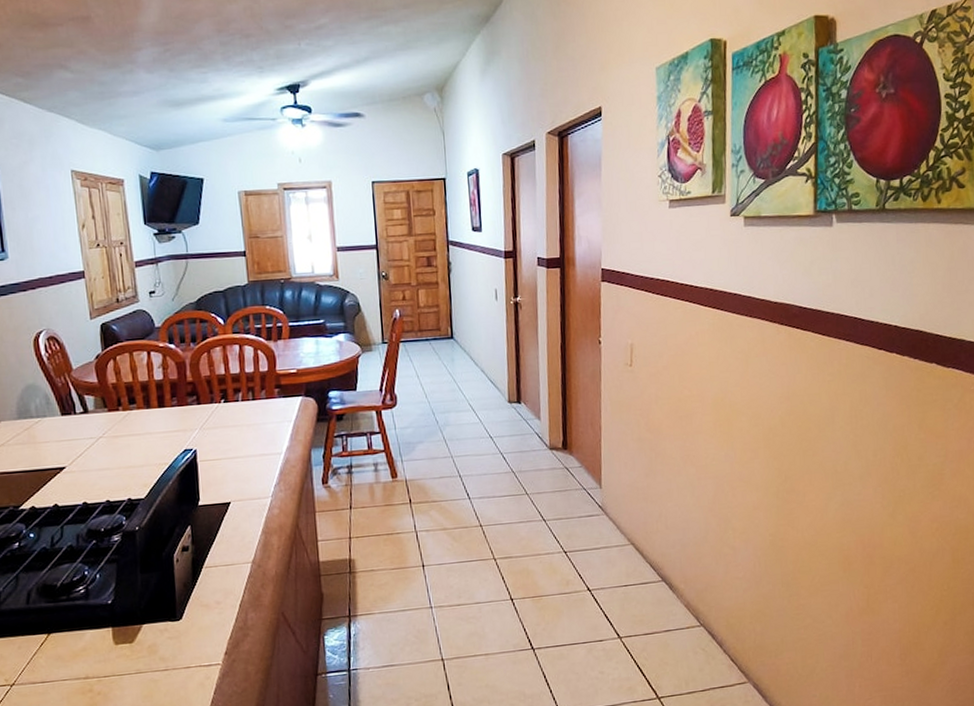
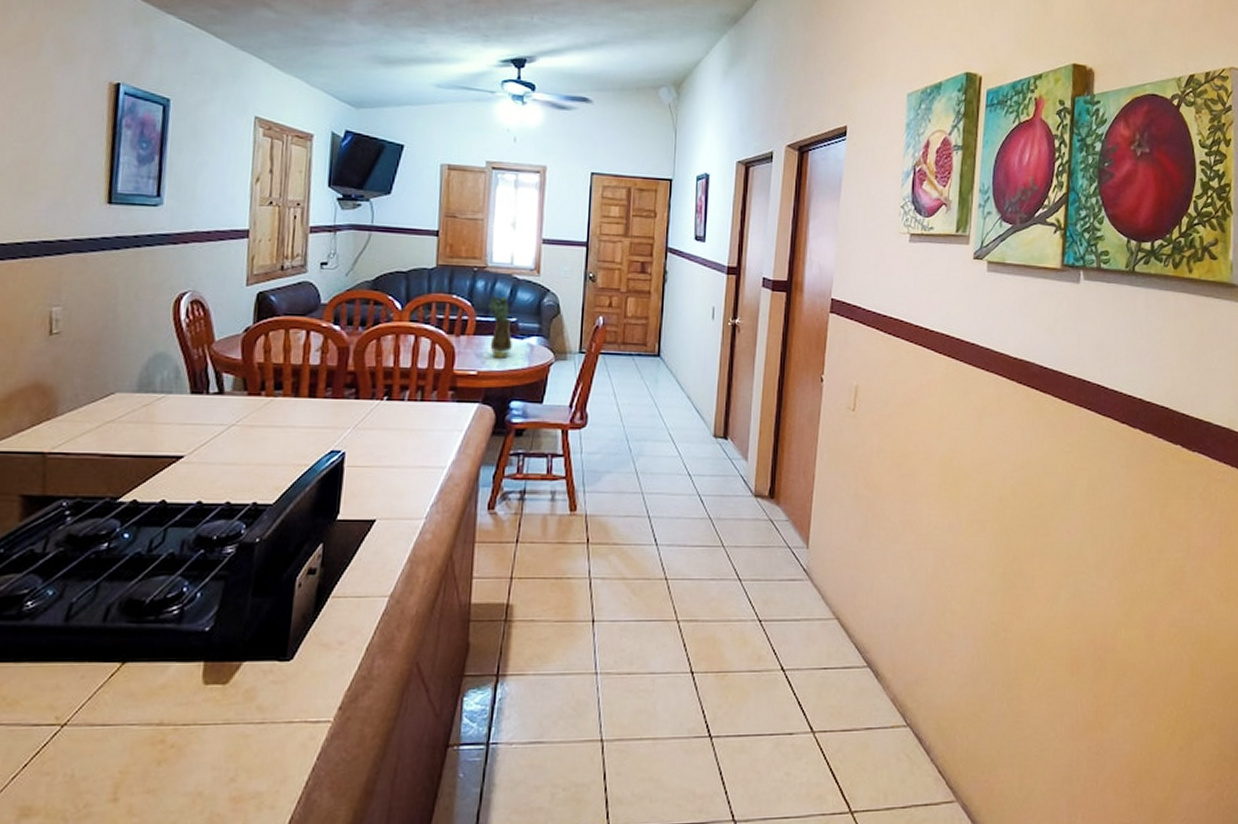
vase: none [297,300,324,356] -> present [487,293,512,358]

